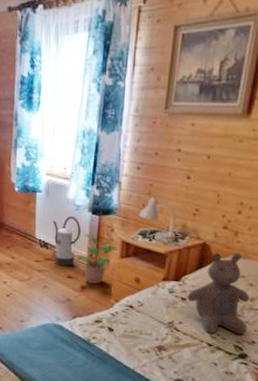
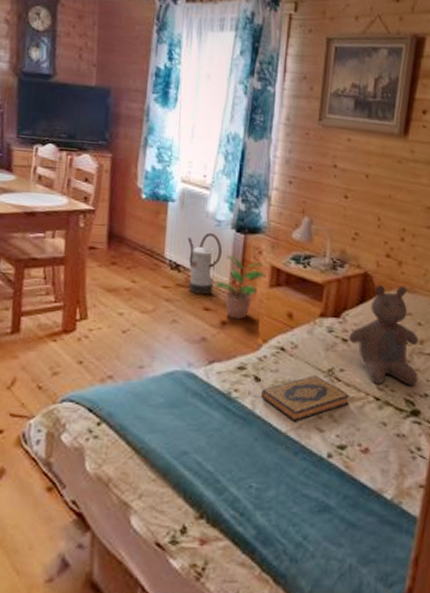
hardback book: none [114,327,187,362] -> present [261,375,350,422]

